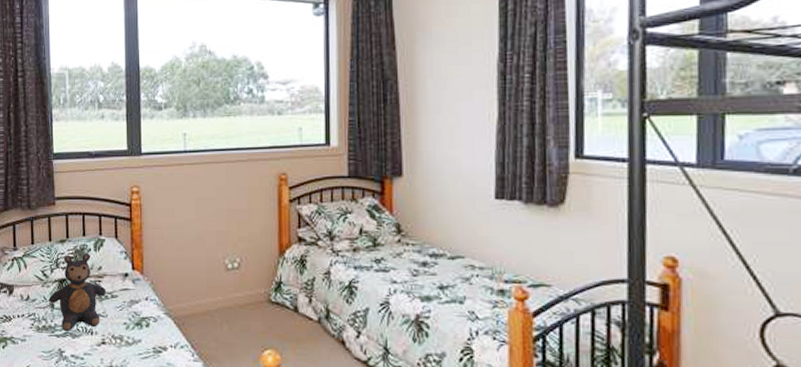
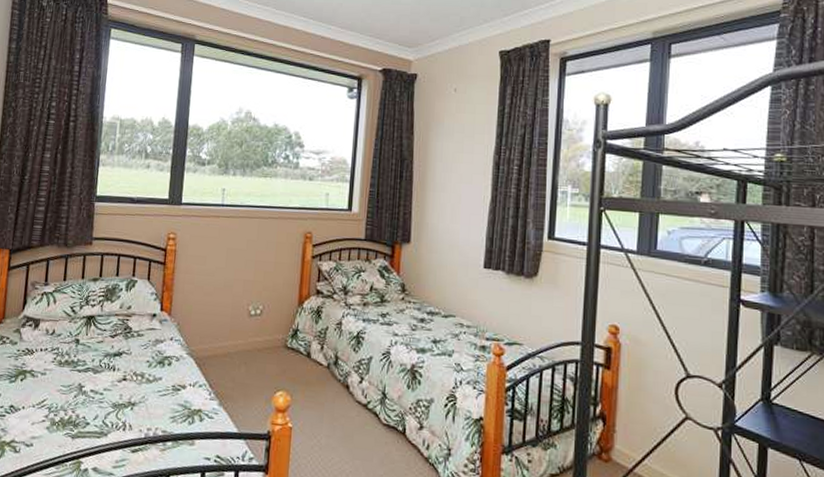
teddy bear: present [49,253,106,332] -> none [74,292,133,368]

